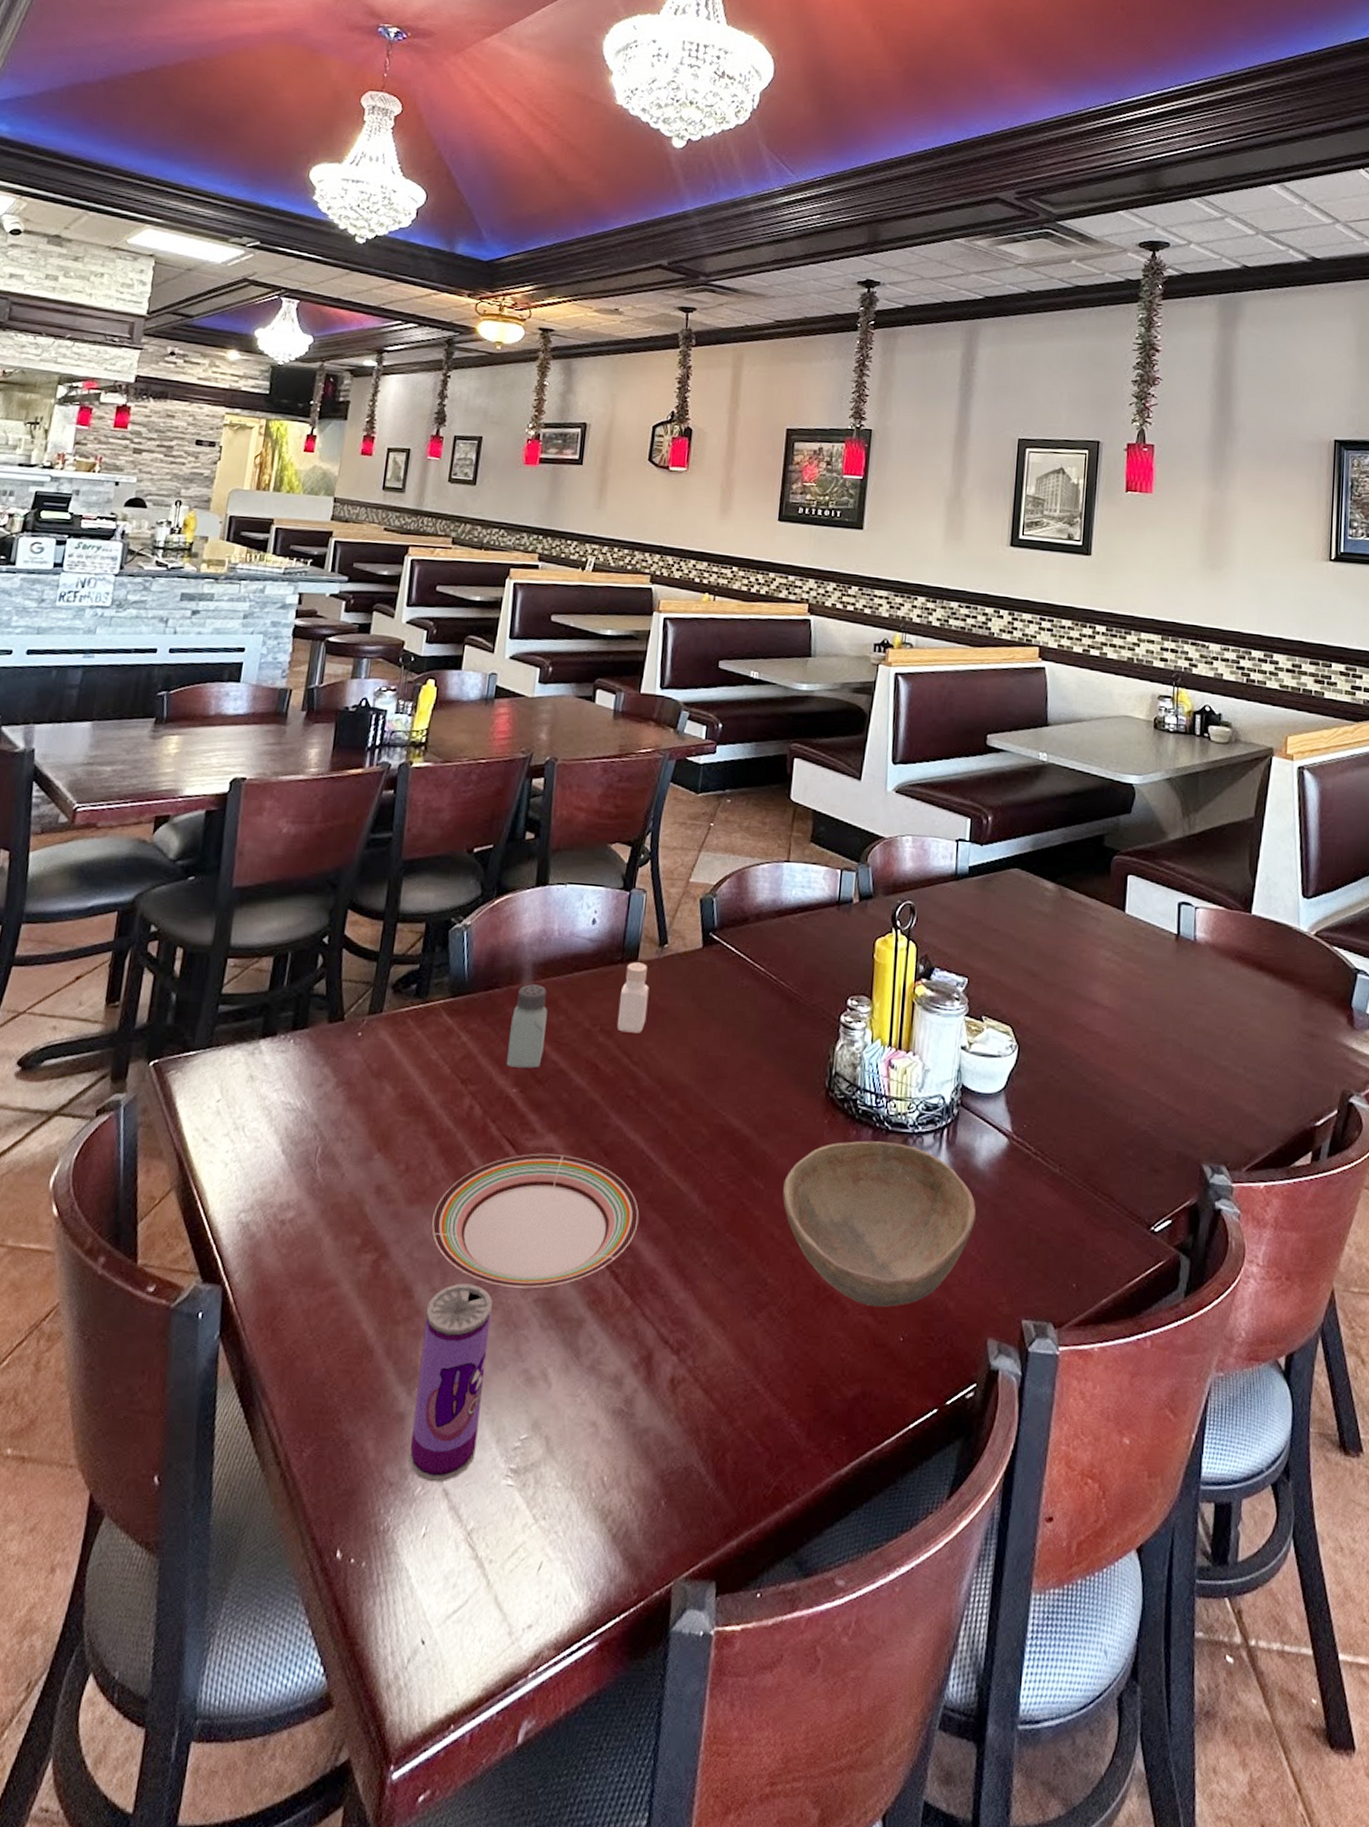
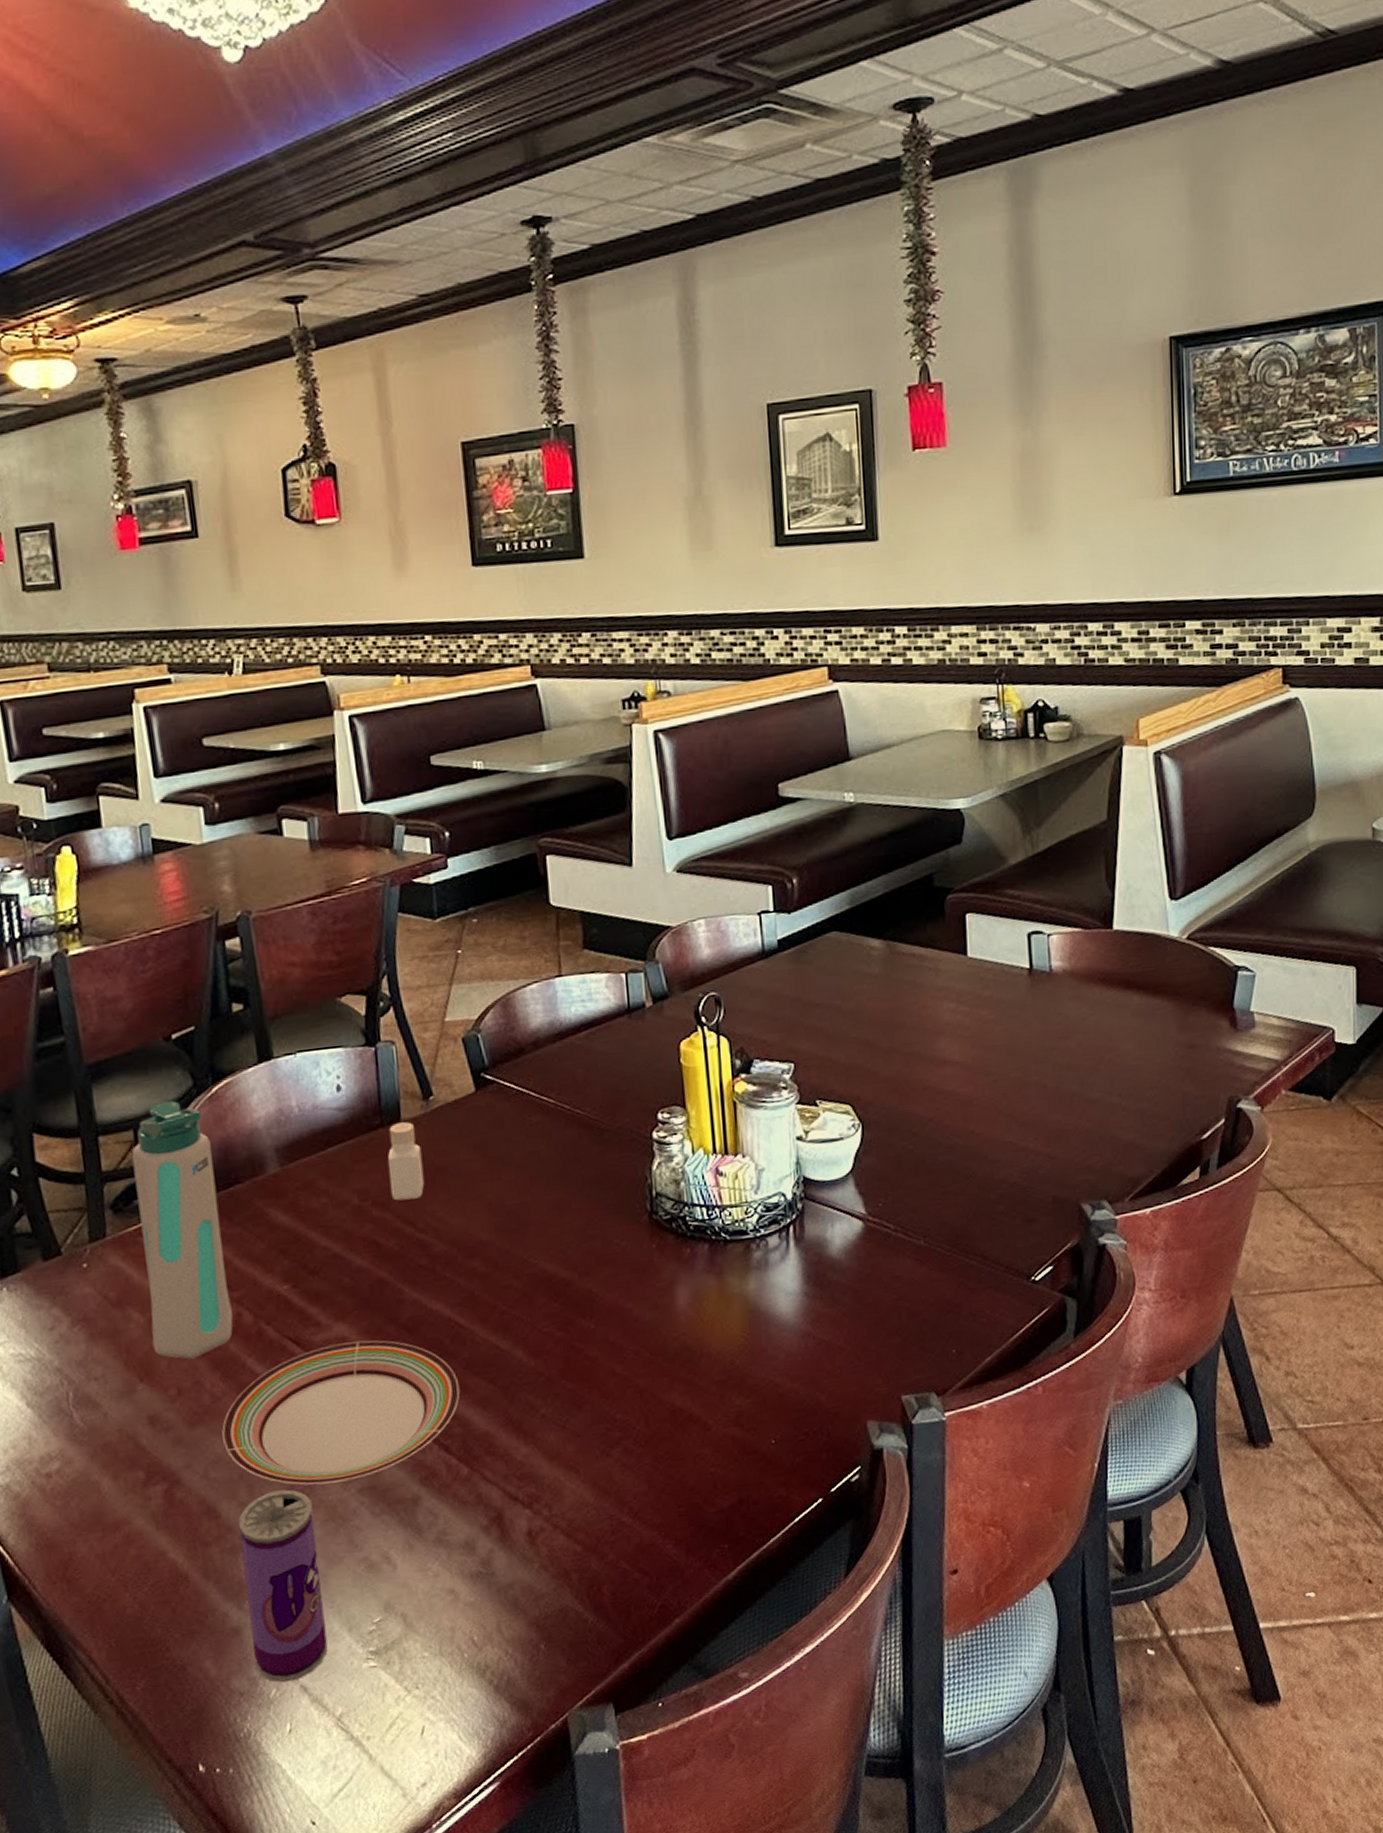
water bottle: none [395,903,483,1140] -> present [131,1100,233,1359]
saltshaker: present [506,984,547,1069] -> none [263,1170,311,1264]
bowl: present [782,1140,977,1308] -> none [617,1250,839,1418]

